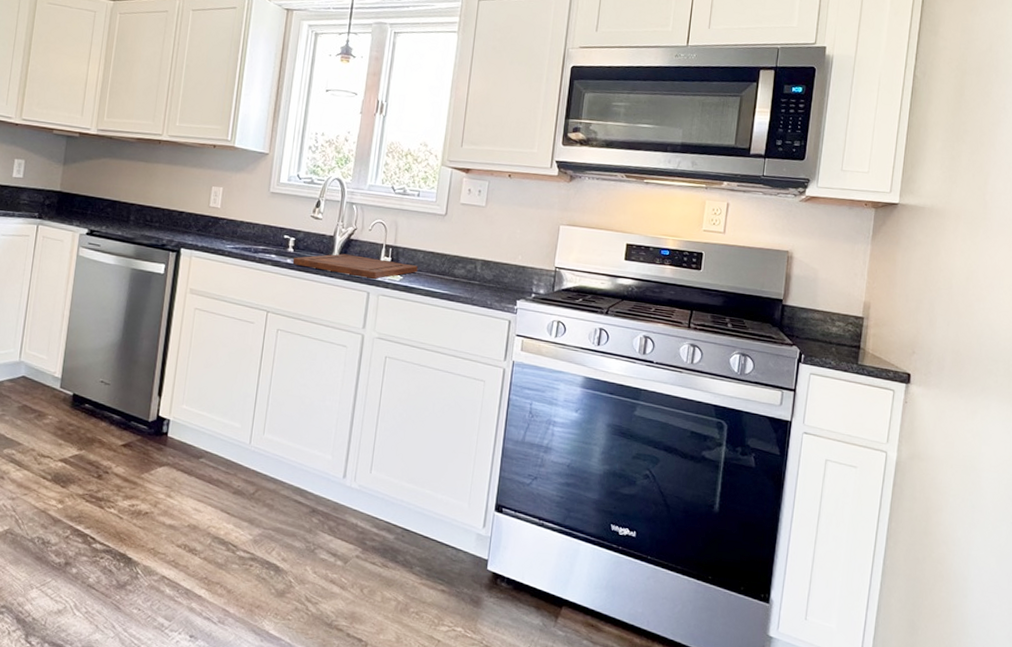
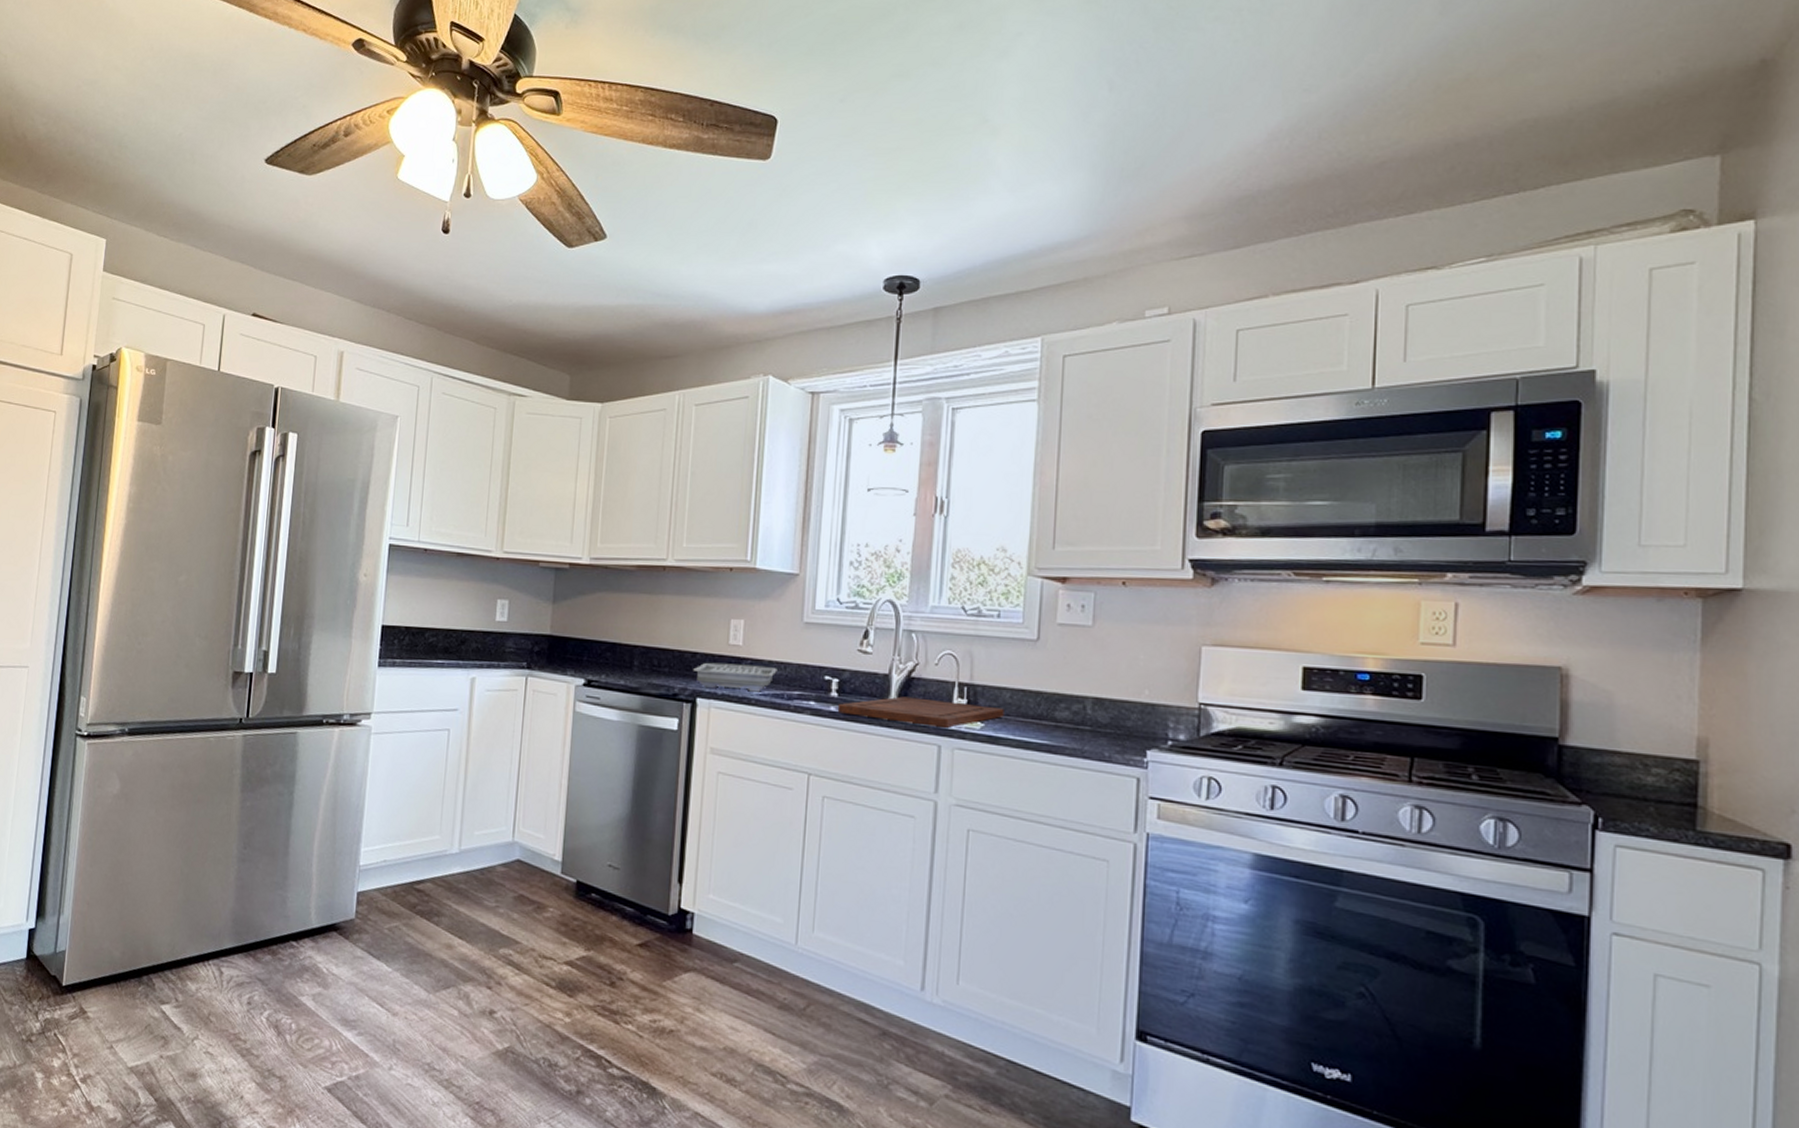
dish rack: none [179,220,247,246] -> present [693,662,777,692]

